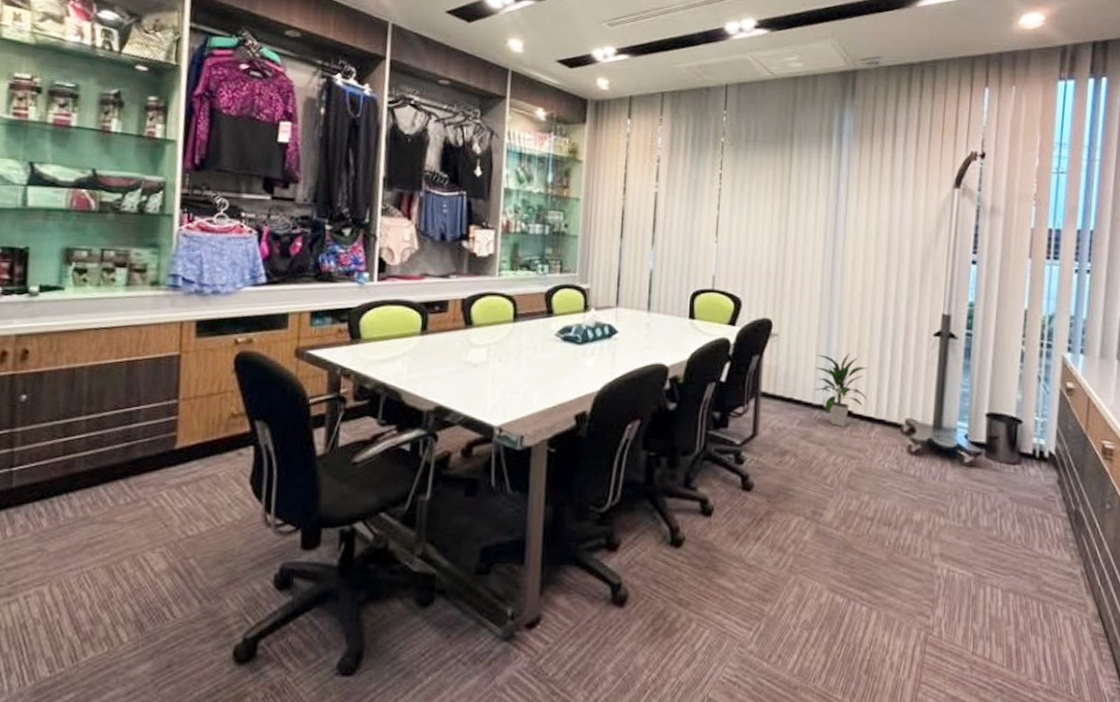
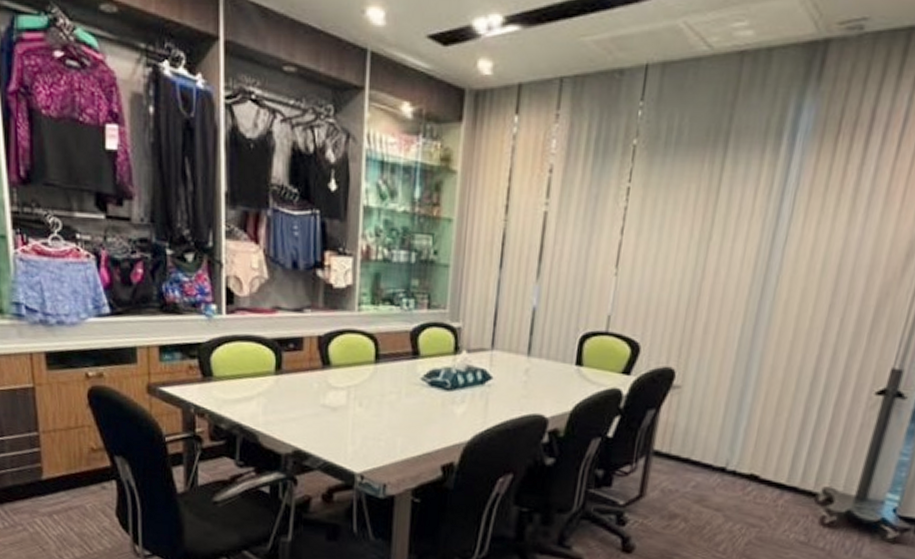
indoor plant: present [814,352,869,428] -> none [717,410,786,493]

